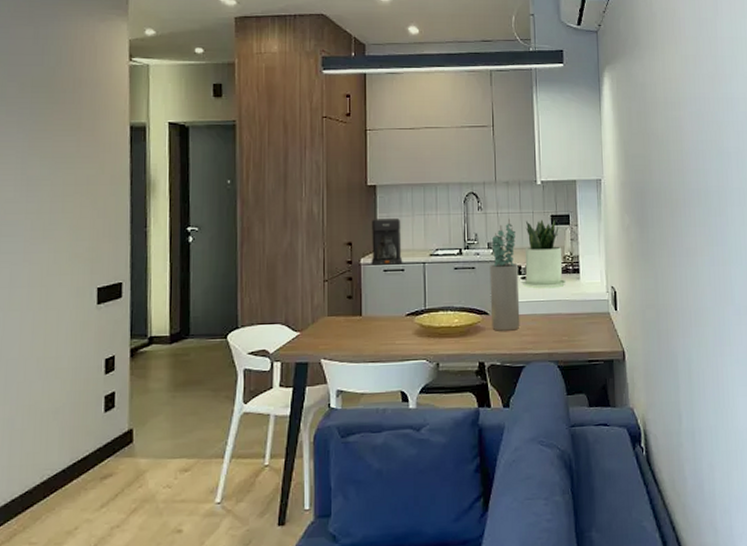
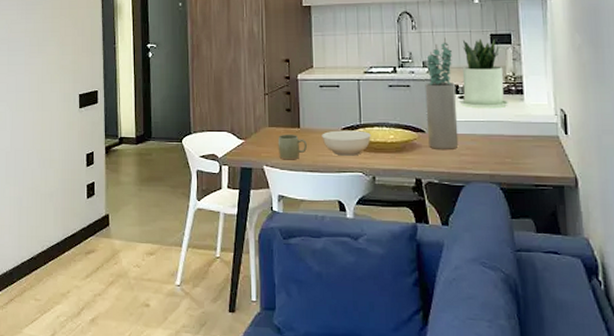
mug: none [337,322,370,352] -> present [277,134,308,160]
coffee maker: present [371,218,403,266] -> none [307,37,338,82]
bowl: none [385,315,436,343] -> present [322,130,371,156]

